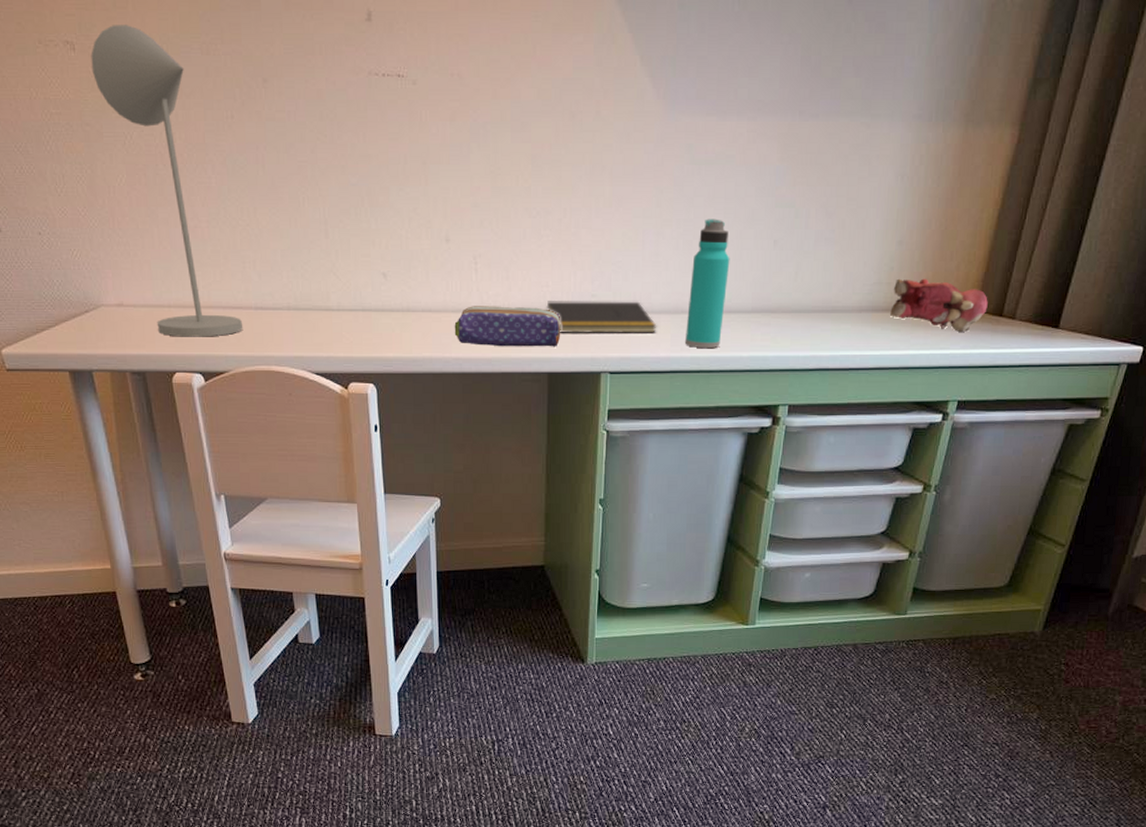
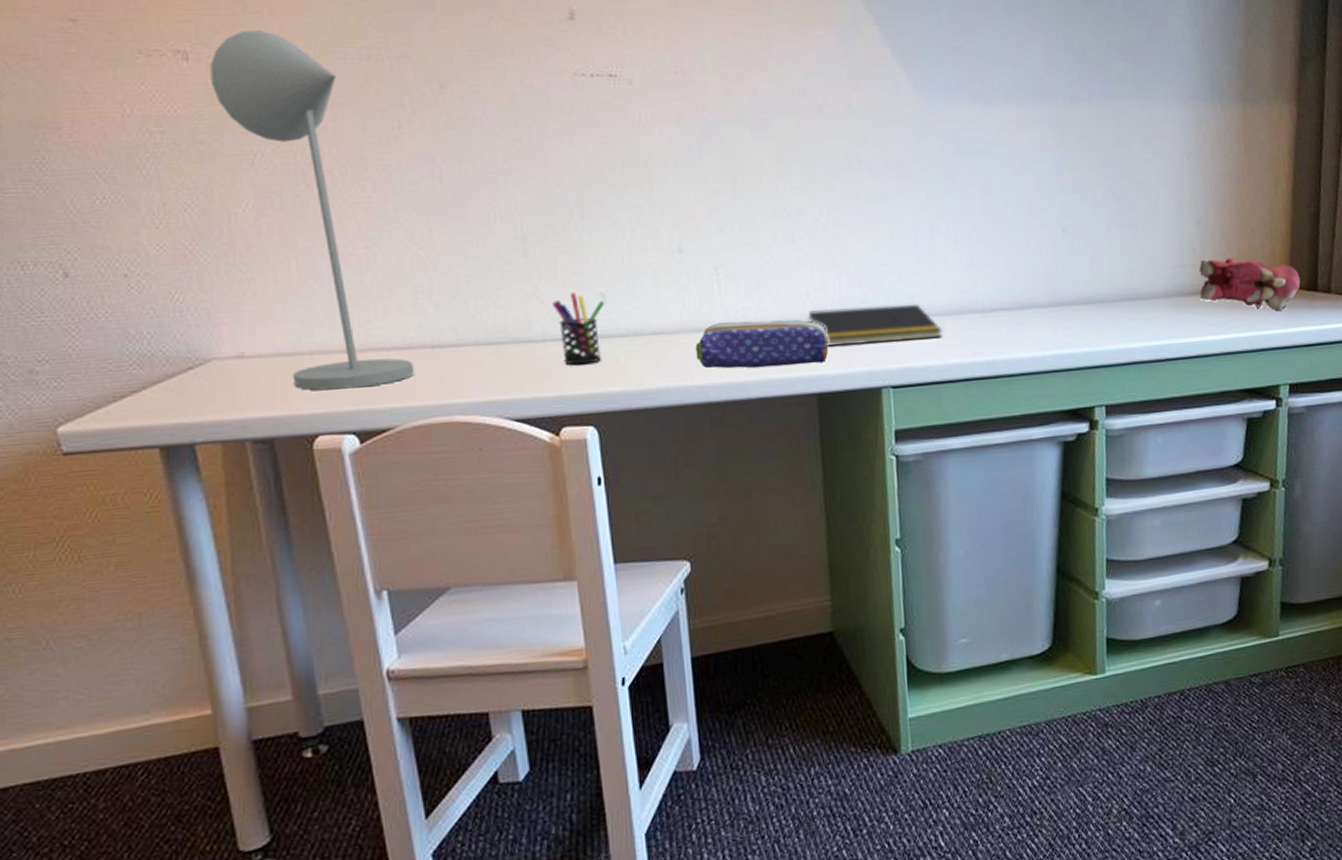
pen holder: none [345,270,386,333] -> present [551,292,605,365]
water bottle: present [684,219,730,349] -> none [974,209,1018,351]

